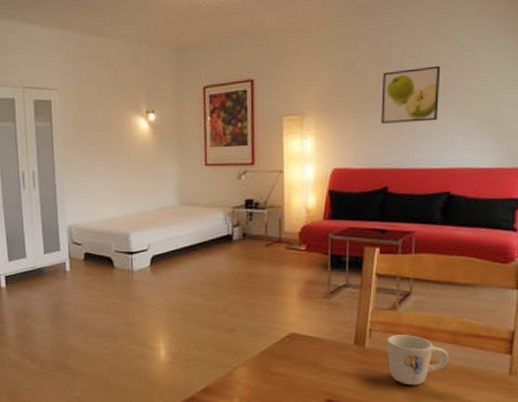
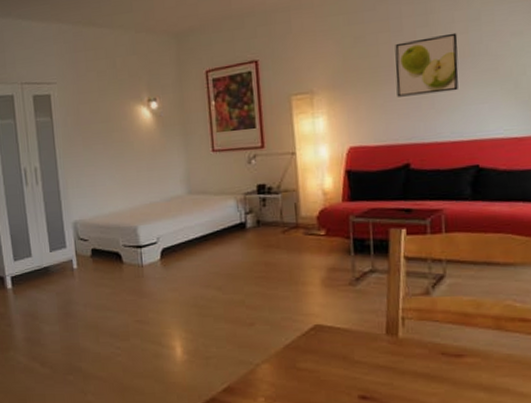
mug: present [387,335,449,386] -> none [422,321,493,378]

